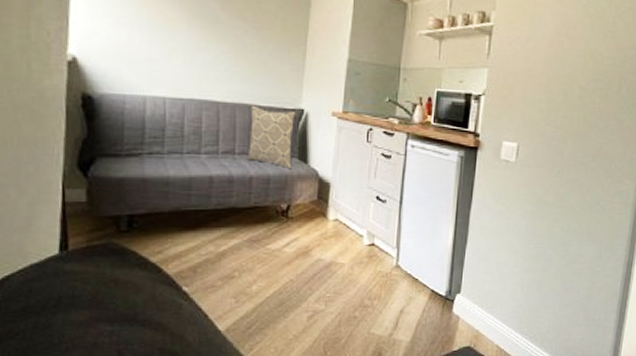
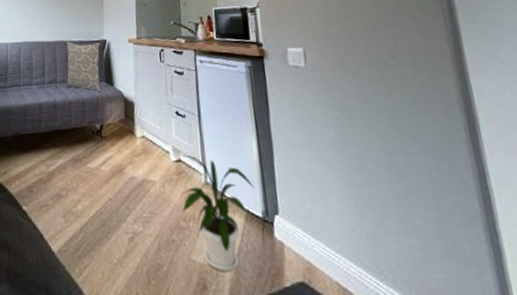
house plant: none [368,239,443,342] -> present [181,155,254,273]

